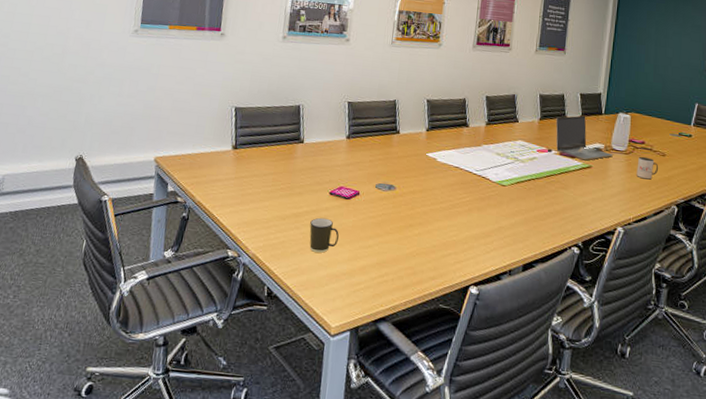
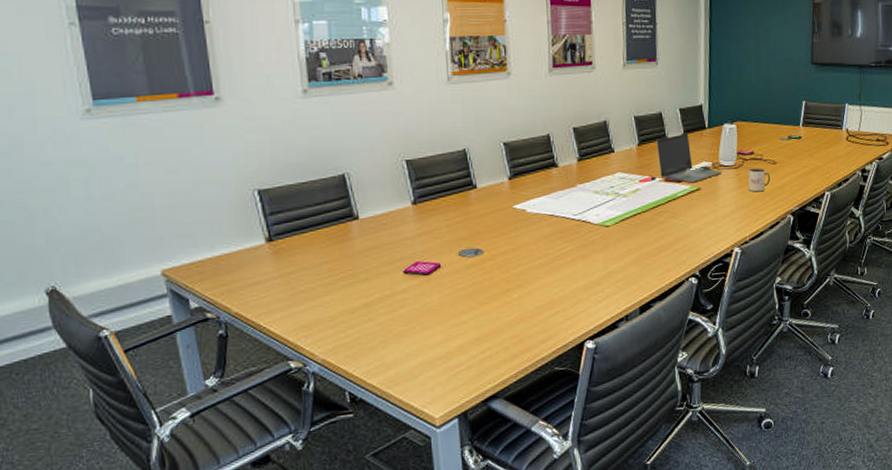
mug: present [309,217,339,253] -> none [386,301,425,342]

